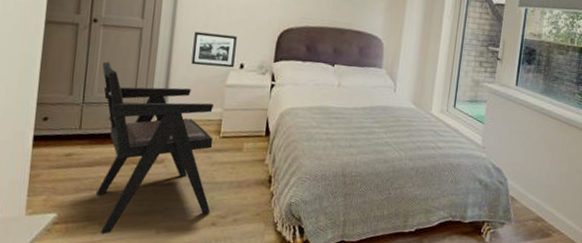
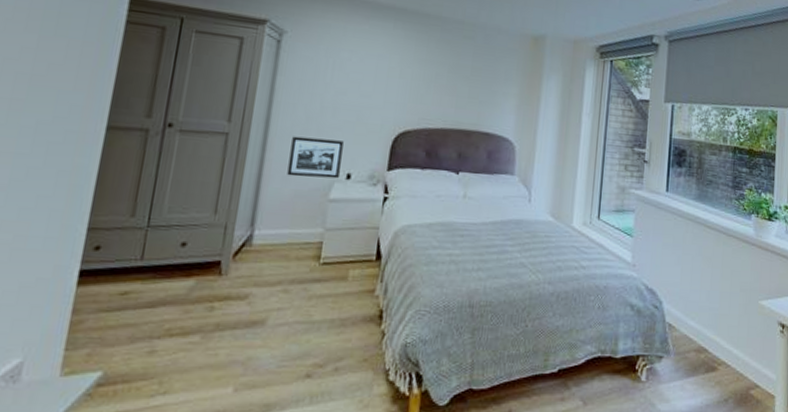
armchair: present [96,61,214,234] -> none [157,174,313,397]

